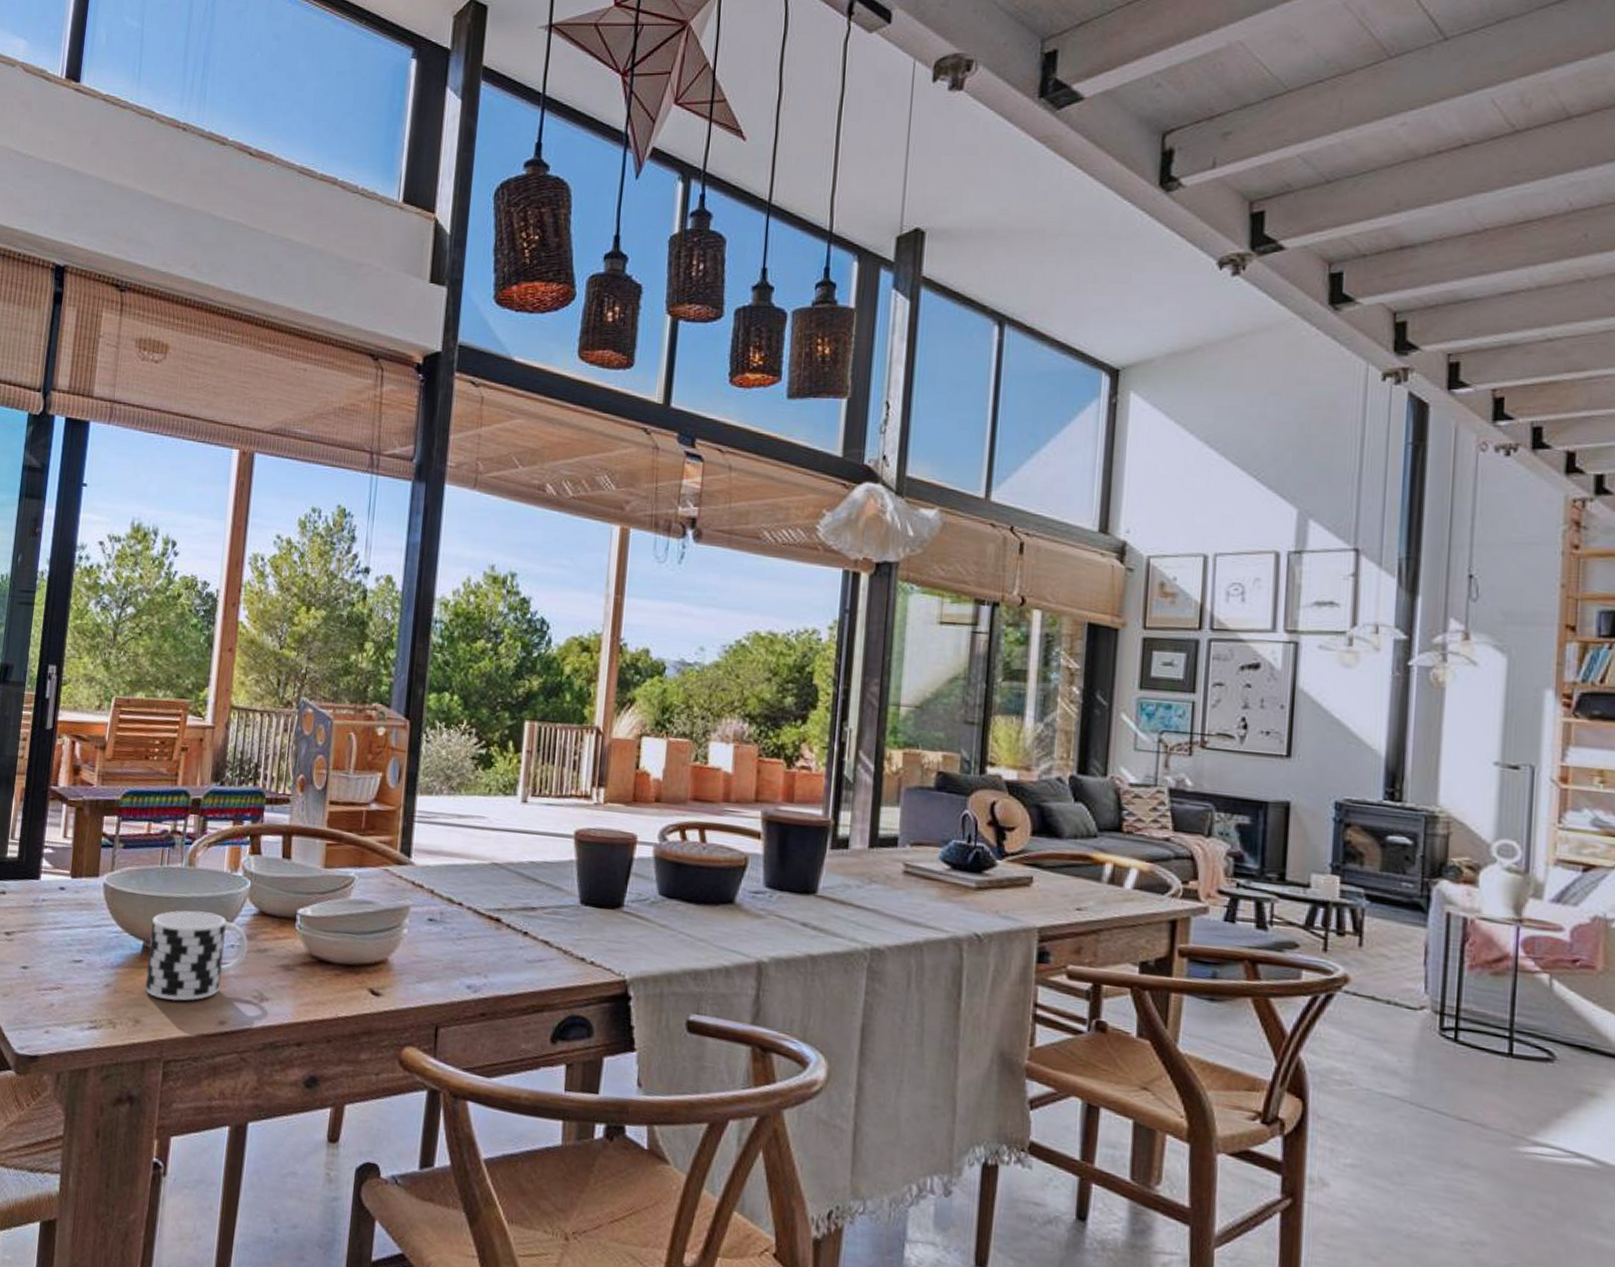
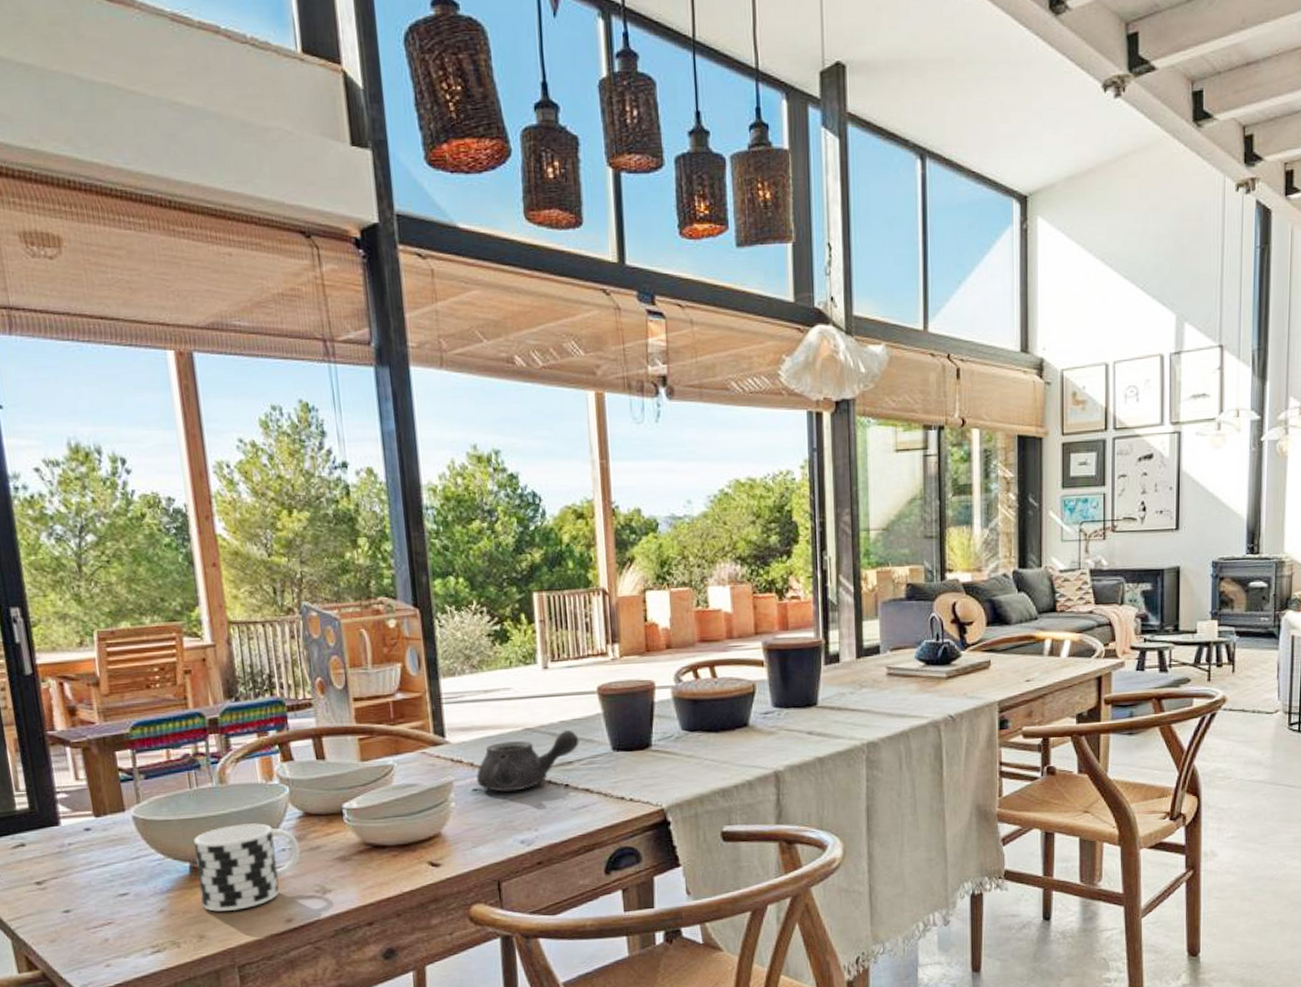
teapot: none [434,872,547,929] -> present [477,729,579,792]

